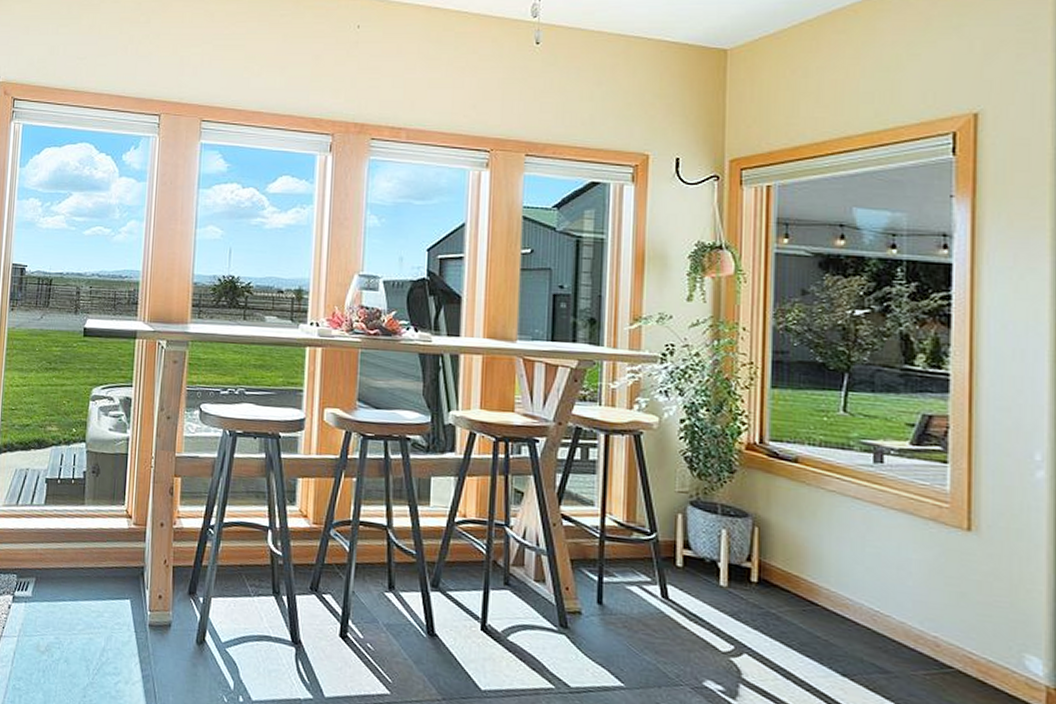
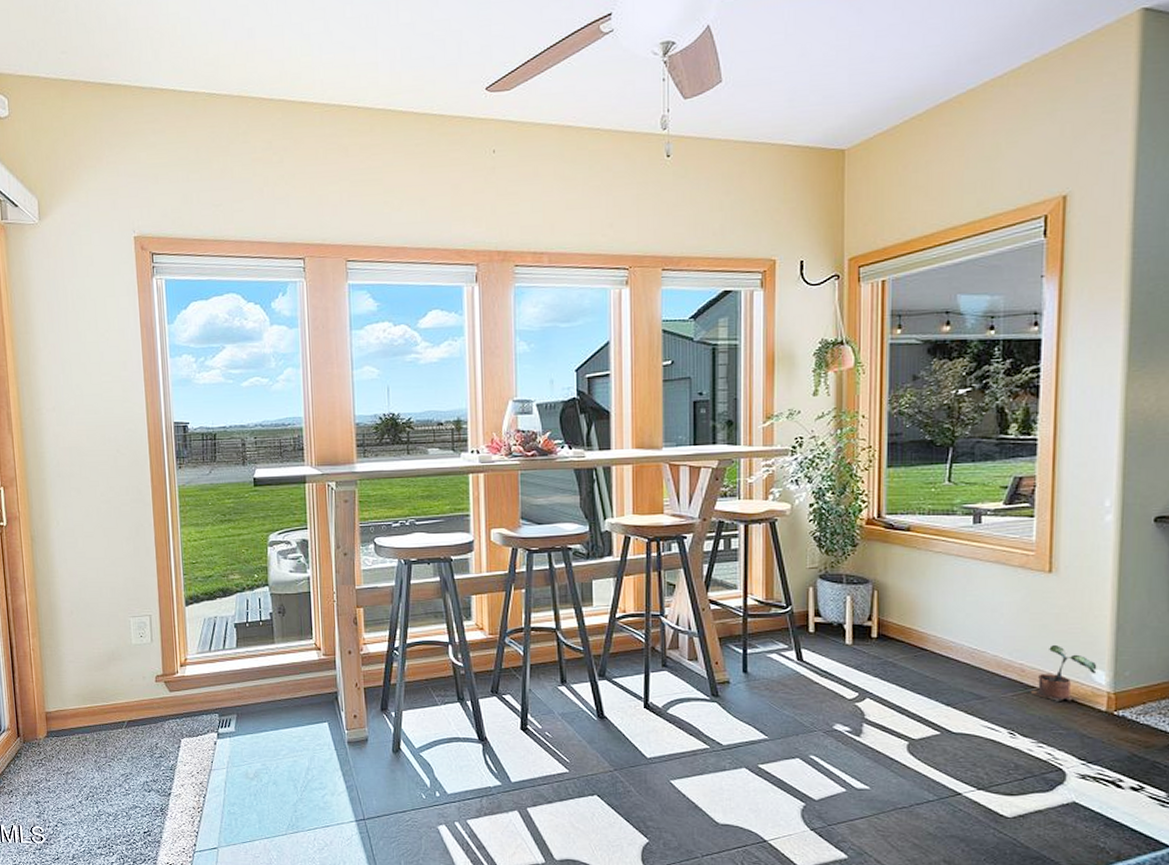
potted plant: none [947,618,1032,691] -> present [1030,644,1097,701]

